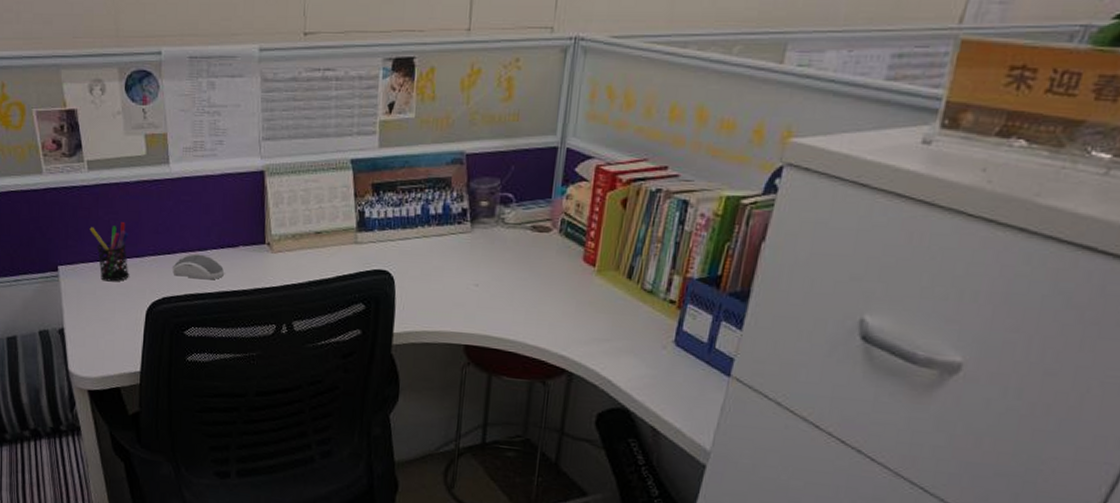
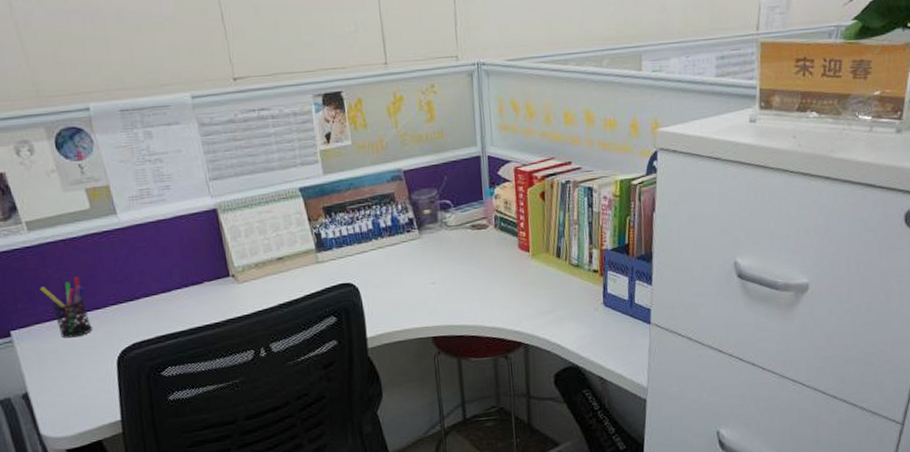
computer mouse: present [171,254,225,280] -> none [137,296,194,321]

